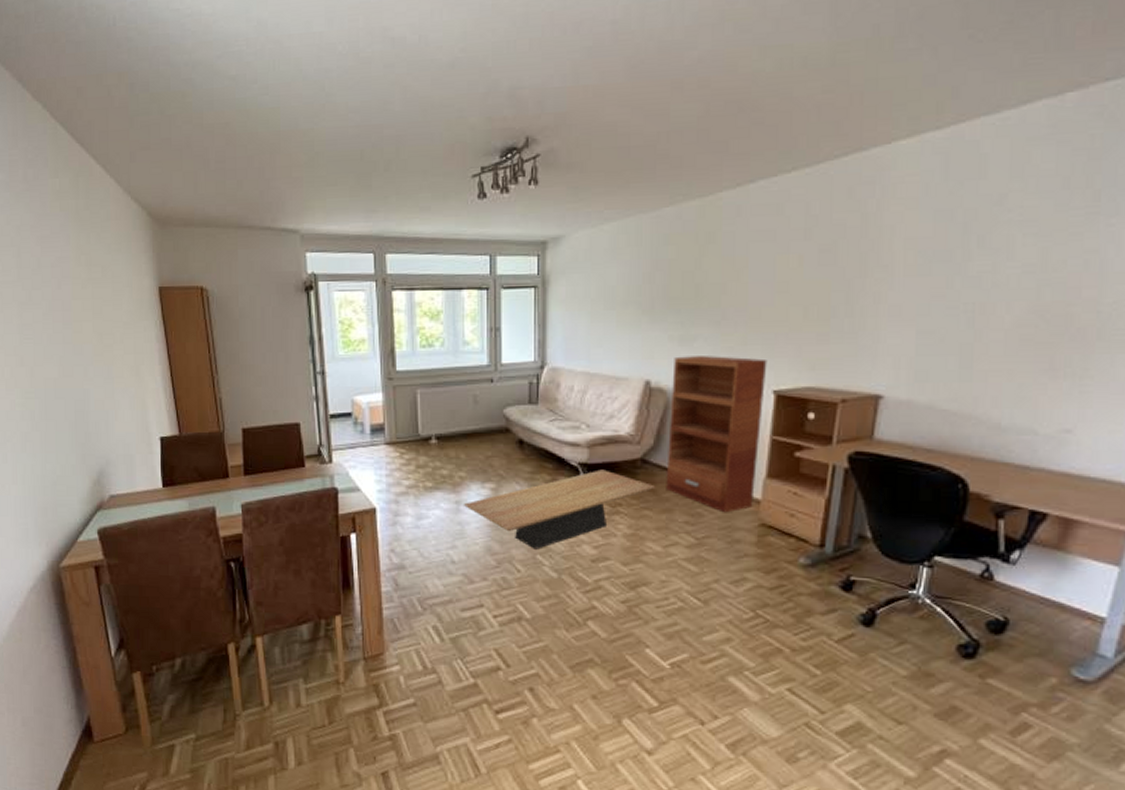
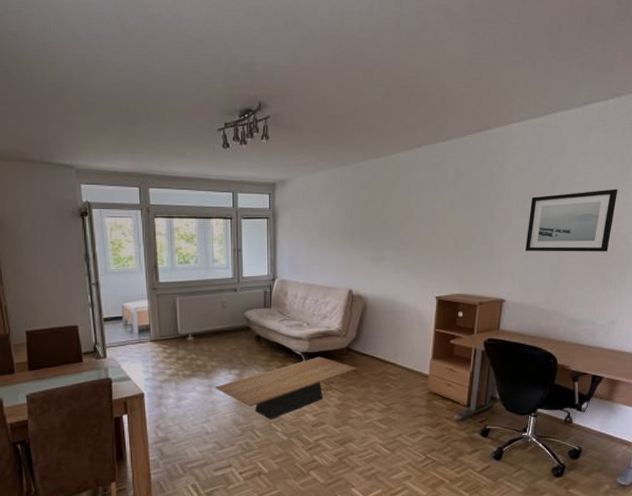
bookshelf: present [666,356,767,513] -> none [364,271,432,385]
wall art: none [918,228,1080,326] -> present [525,189,618,252]

